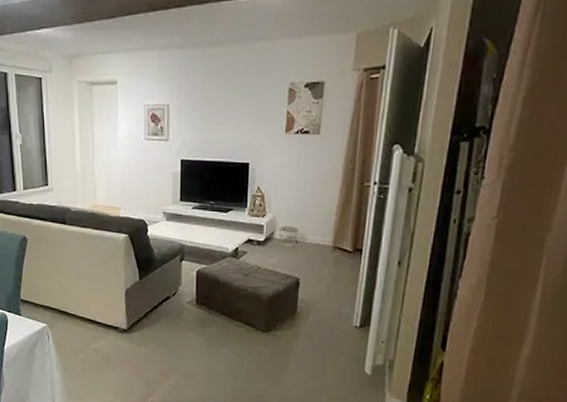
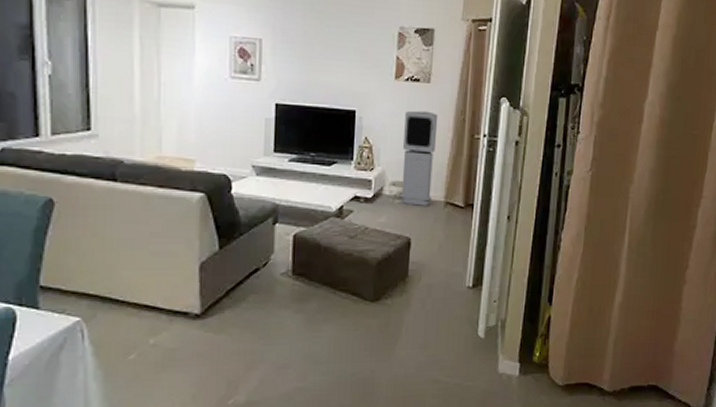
air purifier: none [289,161,328,250] -> present [399,110,439,206]

